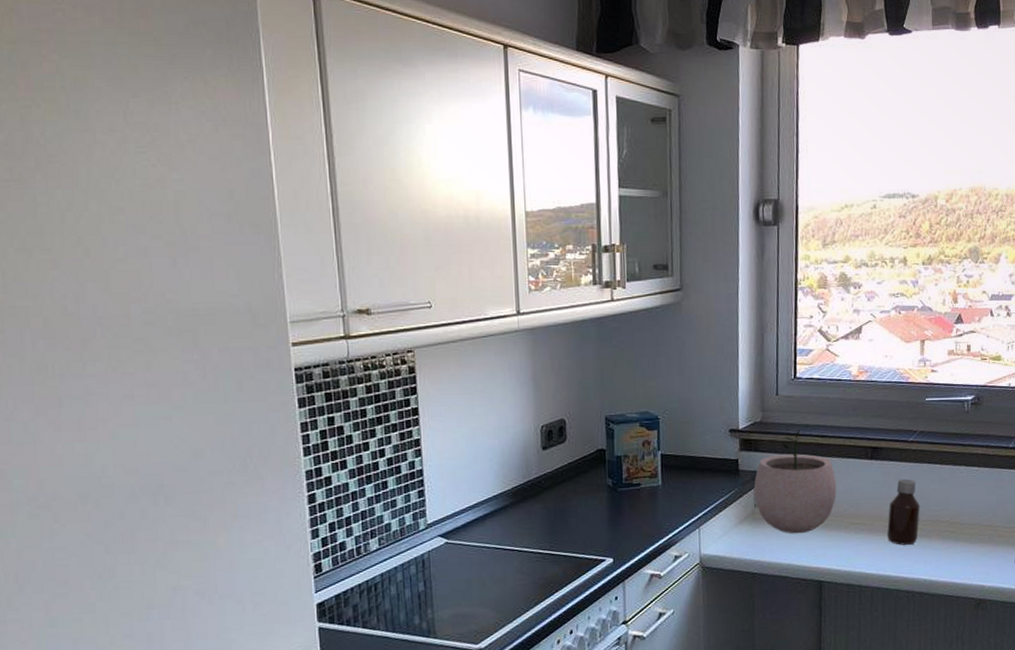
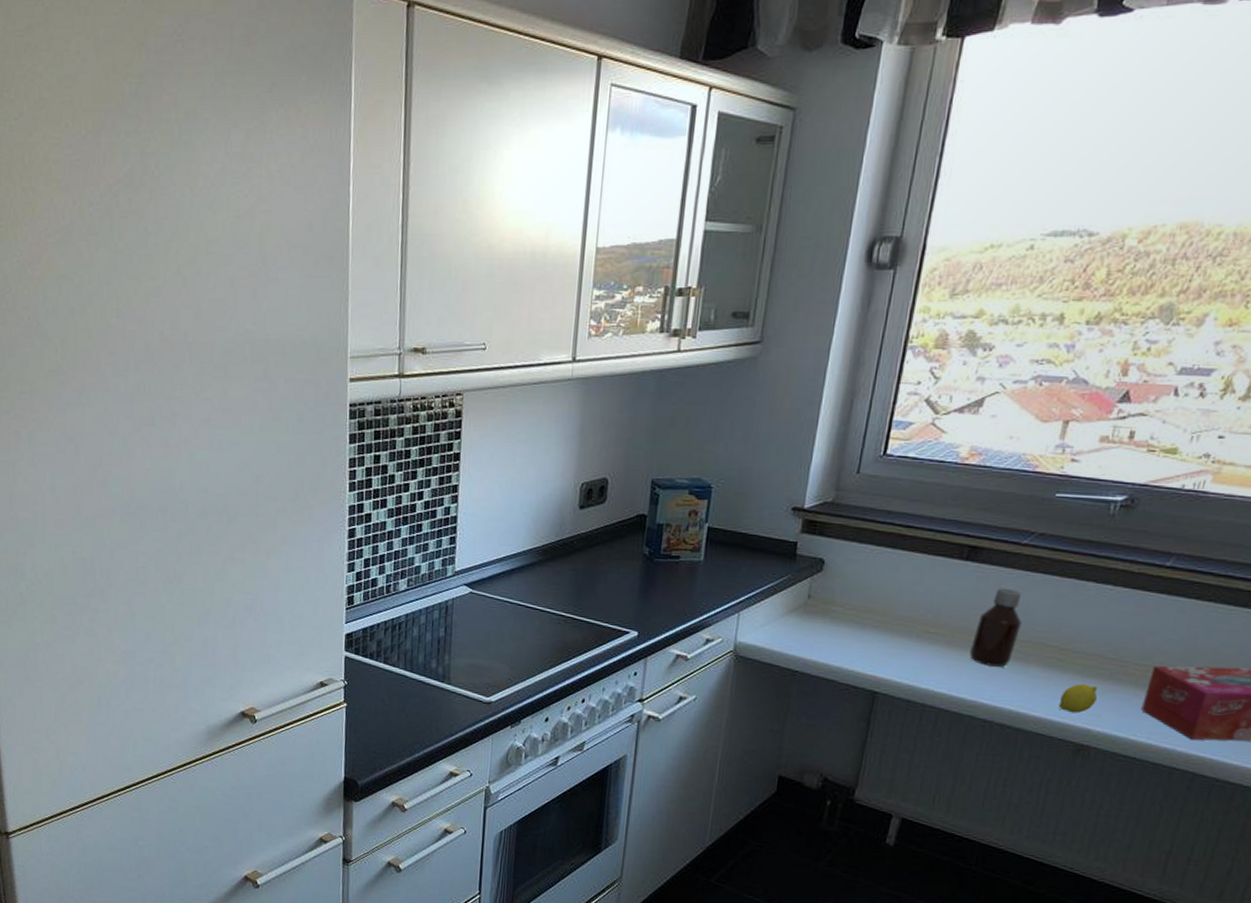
plant pot: present [753,429,837,534] -> none [809,515,916,635]
fruit: none [958,549,983,574] -> present [1058,684,1097,714]

